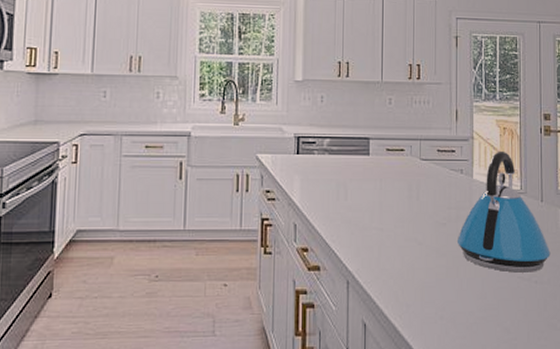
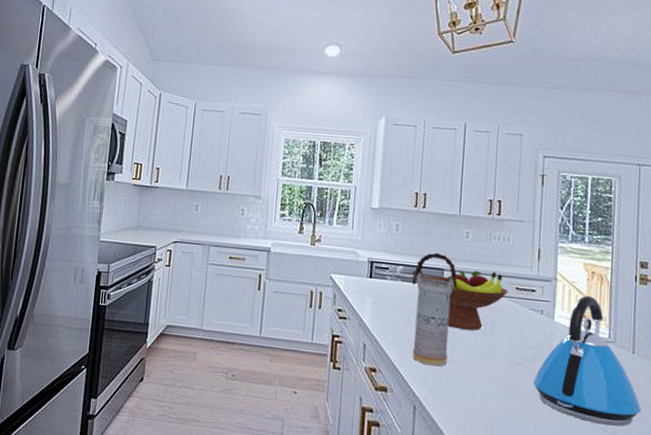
vase: none [339,122,383,238] -> present [412,252,458,367]
fruit bowl: none [343,136,431,197] -> present [416,270,509,331]

